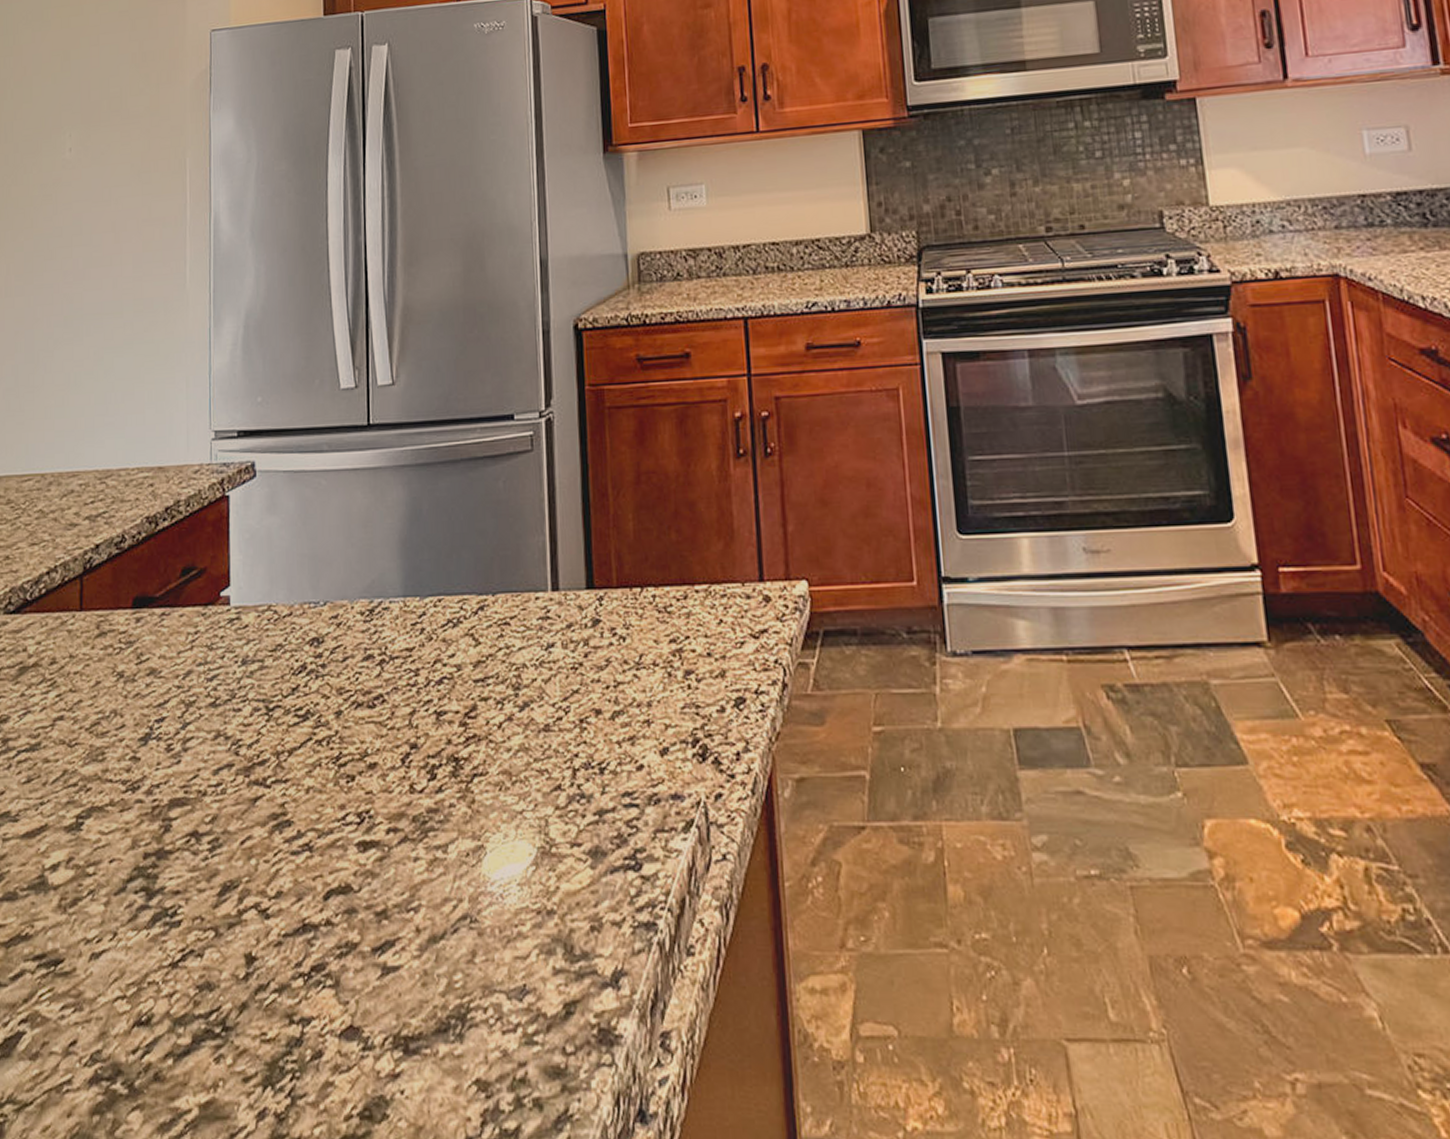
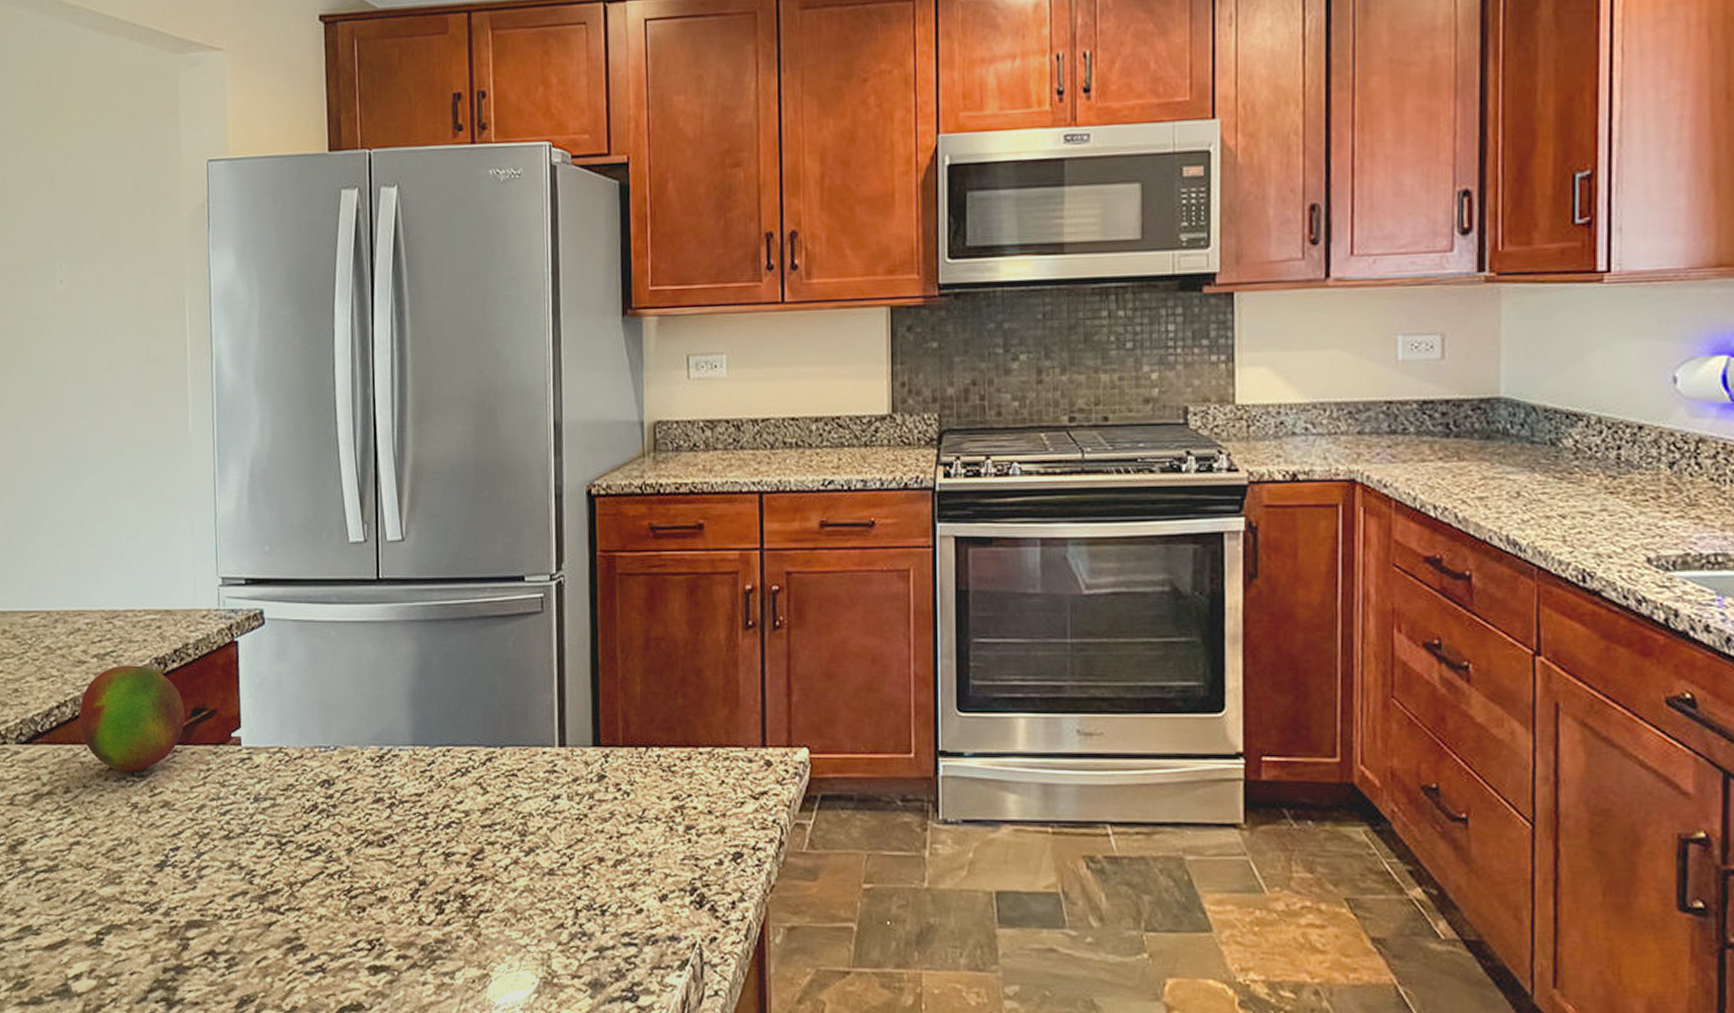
fruit: none [69,525,175,640] -> present [79,665,186,773]

